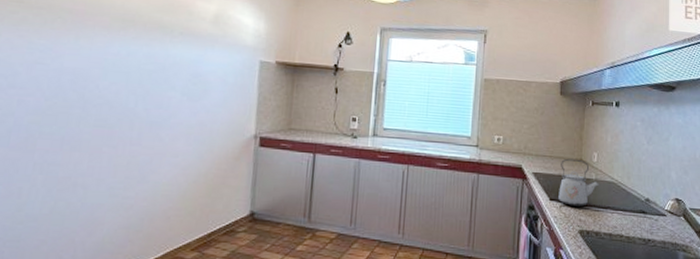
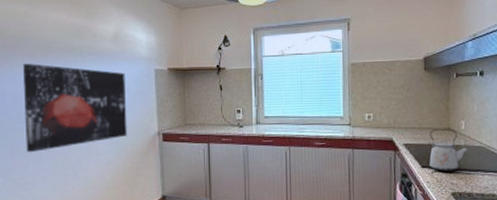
wall art: none [80,36,223,147] -> present [22,64,127,153]

